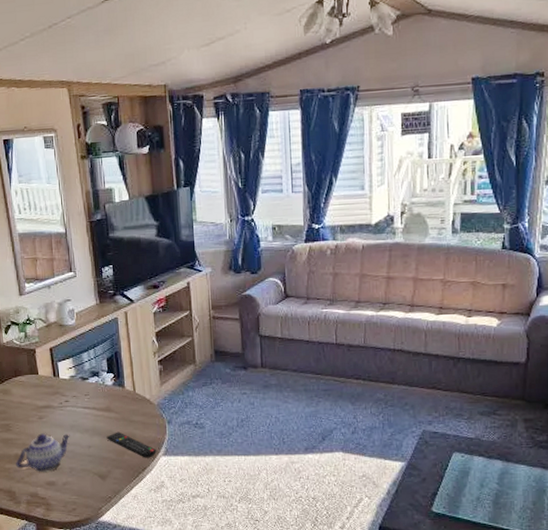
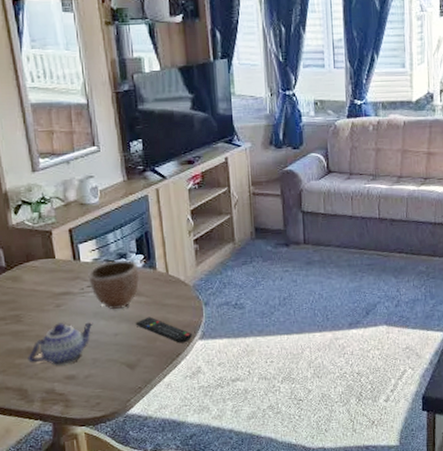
decorative bowl: none [66,377,110,424] -> present [88,260,140,310]

